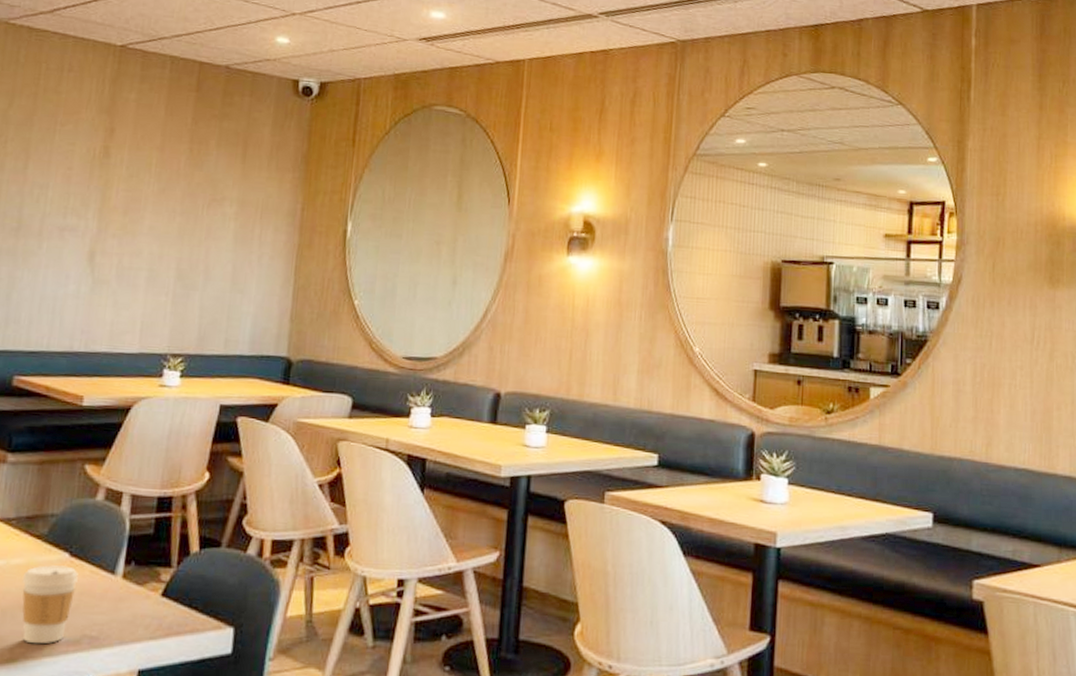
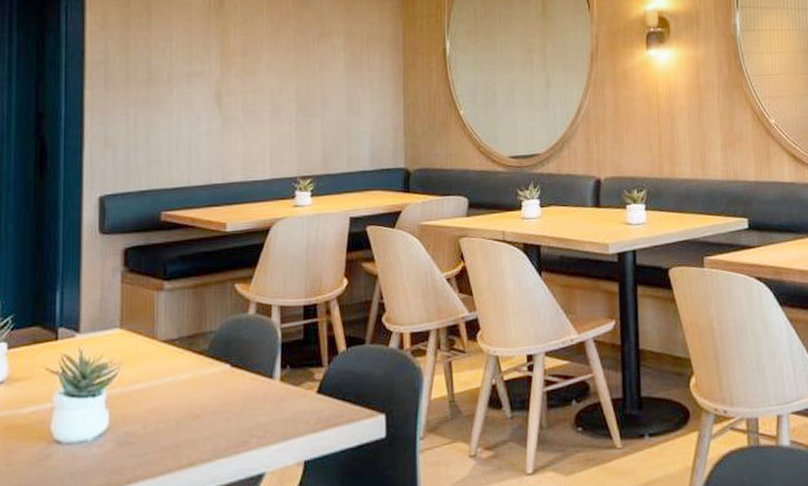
coffee cup: present [22,565,78,644] -> none [190,376,240,448]

